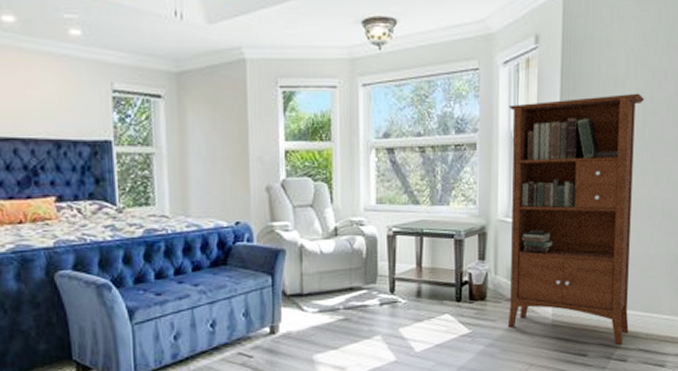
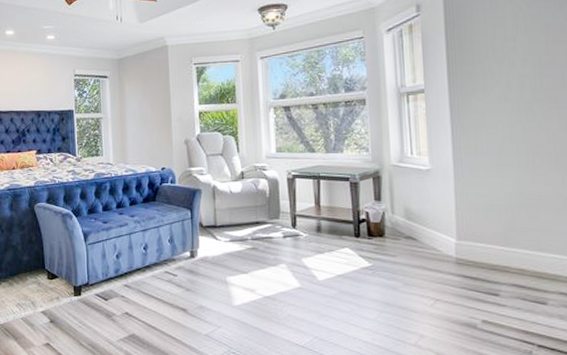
bookcase: present [508,93,645,345] -> none [395,46,546,286]

